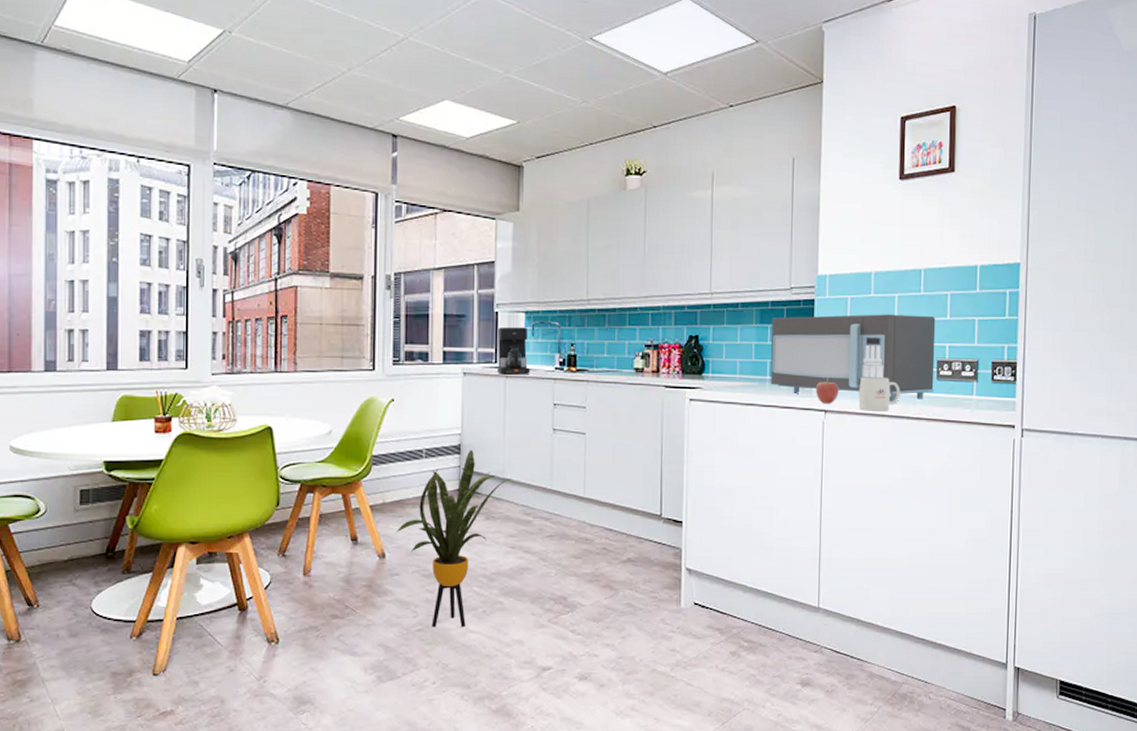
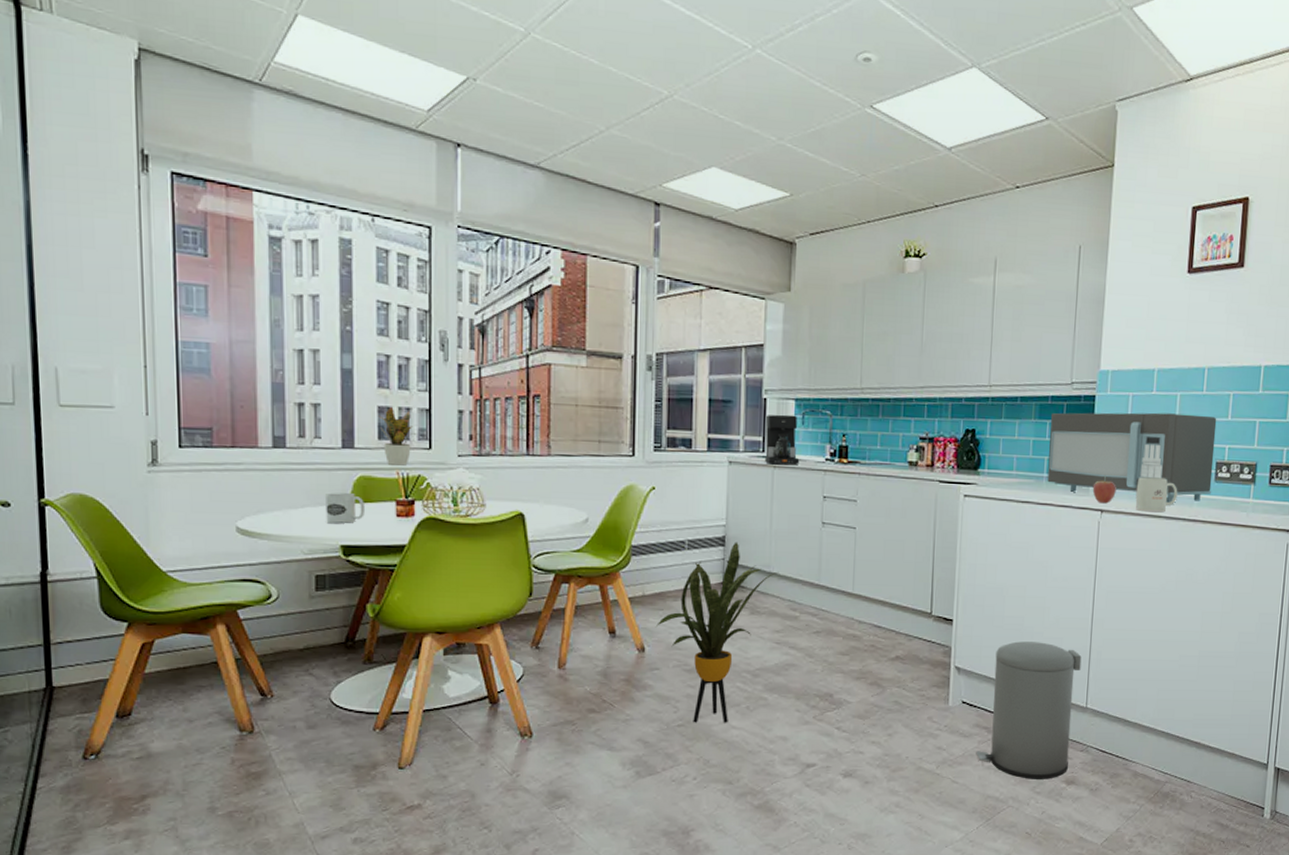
mug: none [90,412,127,440] -> present [324,493,366,523]
potted plant: none [140,330,175,386] -> present [379,406,417,467]
pedal bin: none [709,542,812,681] -> present [976,641,1082,779]

